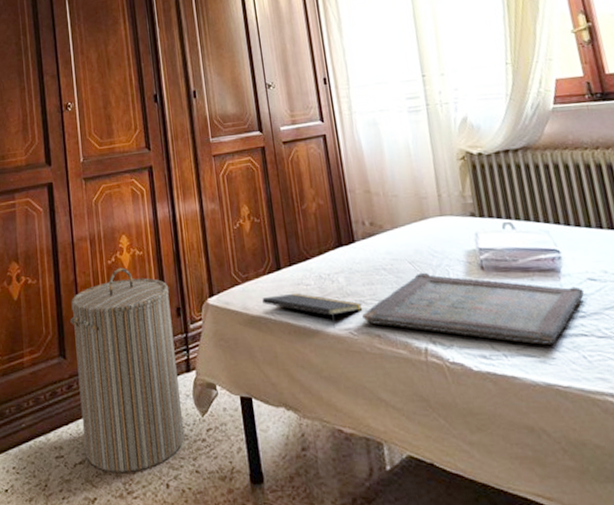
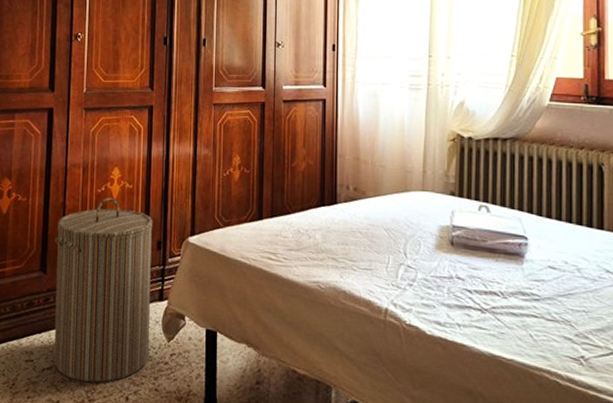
notepad: present [262,292,363,328] -> none [240,242,334,280]
serving tray: present [362,272,585,345] -> none [332,240,543,320]

